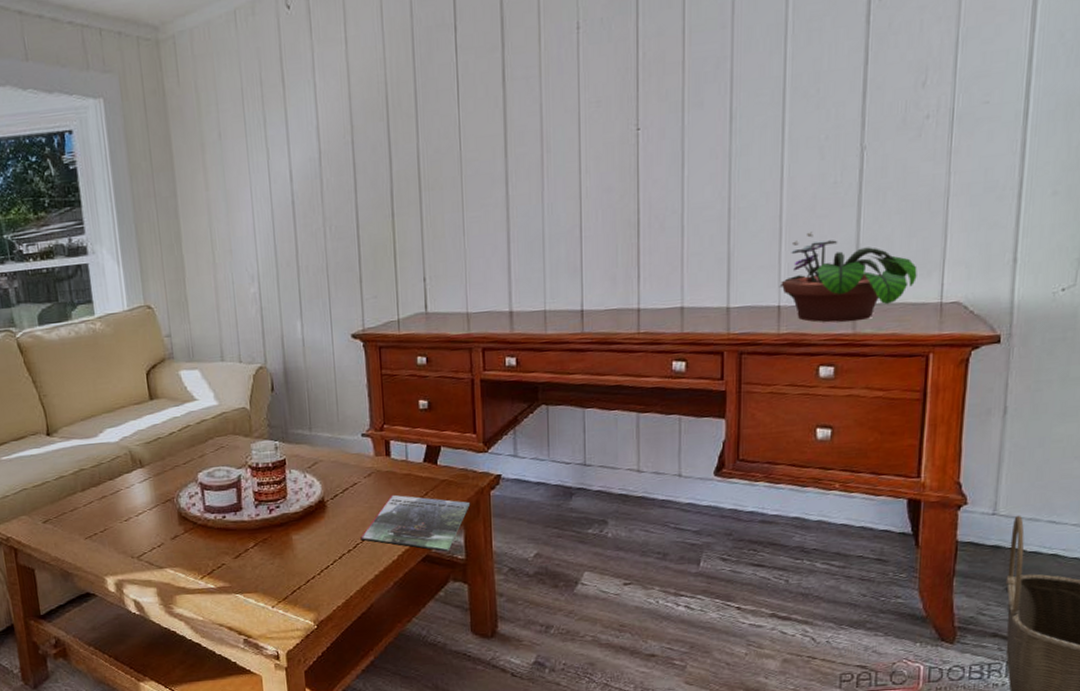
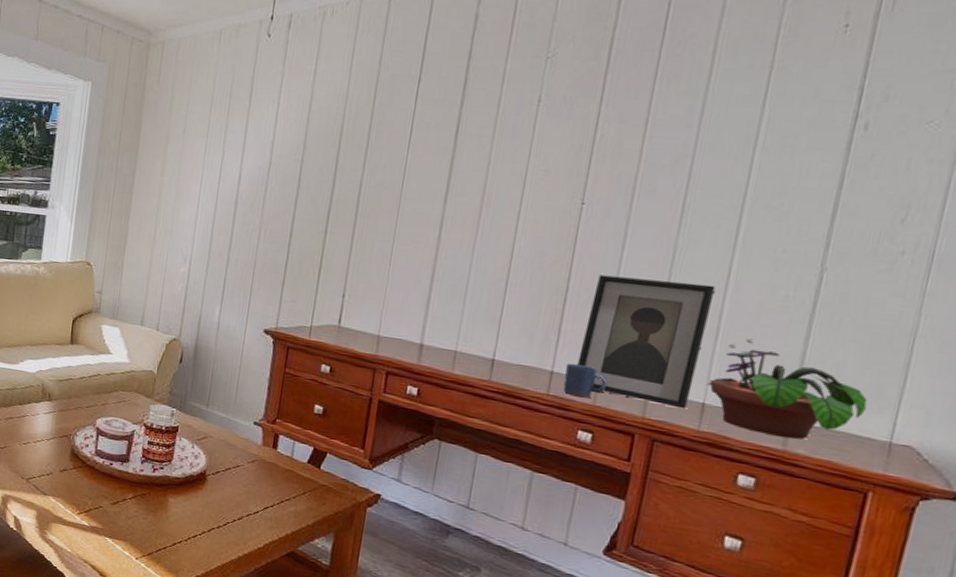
magazine: present [360,494,471,552] -> none [232,485,346,554]
mug: none [650,294,691,328] -> present [563,363,608,398]
picture frame: none [661,186,772,318] -> present [577,274,716,409]

